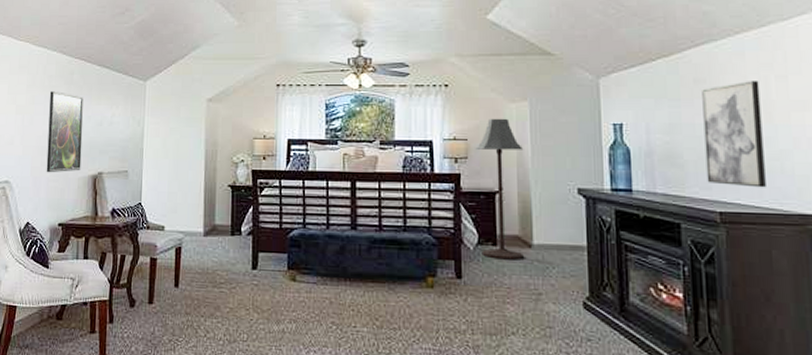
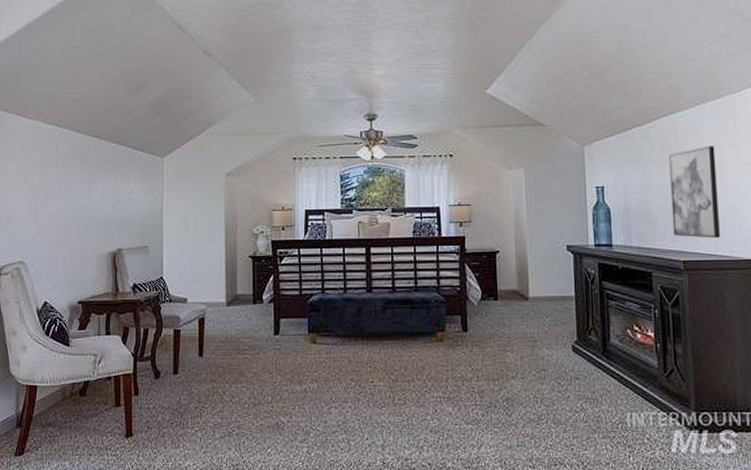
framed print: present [46,91,84,173] -> none [63,169,100,252]
floor lamp: present [475,118,524,260] -> none [478,184,521,312]

